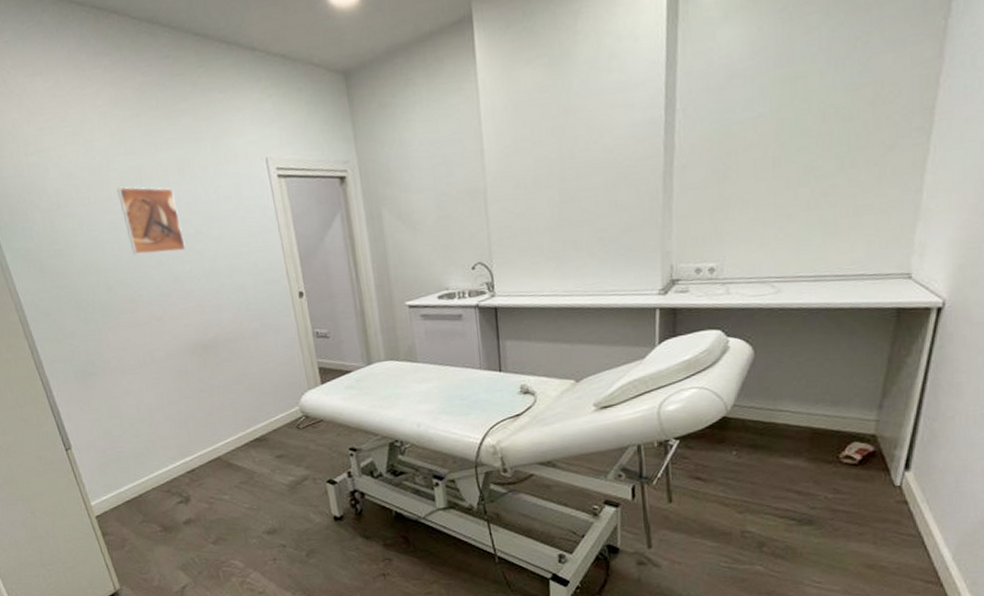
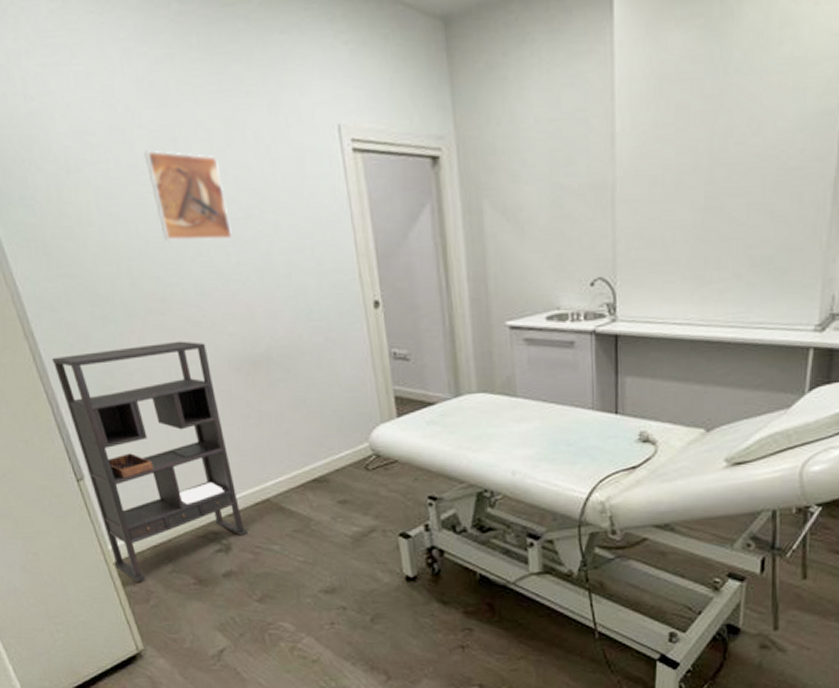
bookshelf: none [45,332,204,532] -> present [51,341,249,582]

